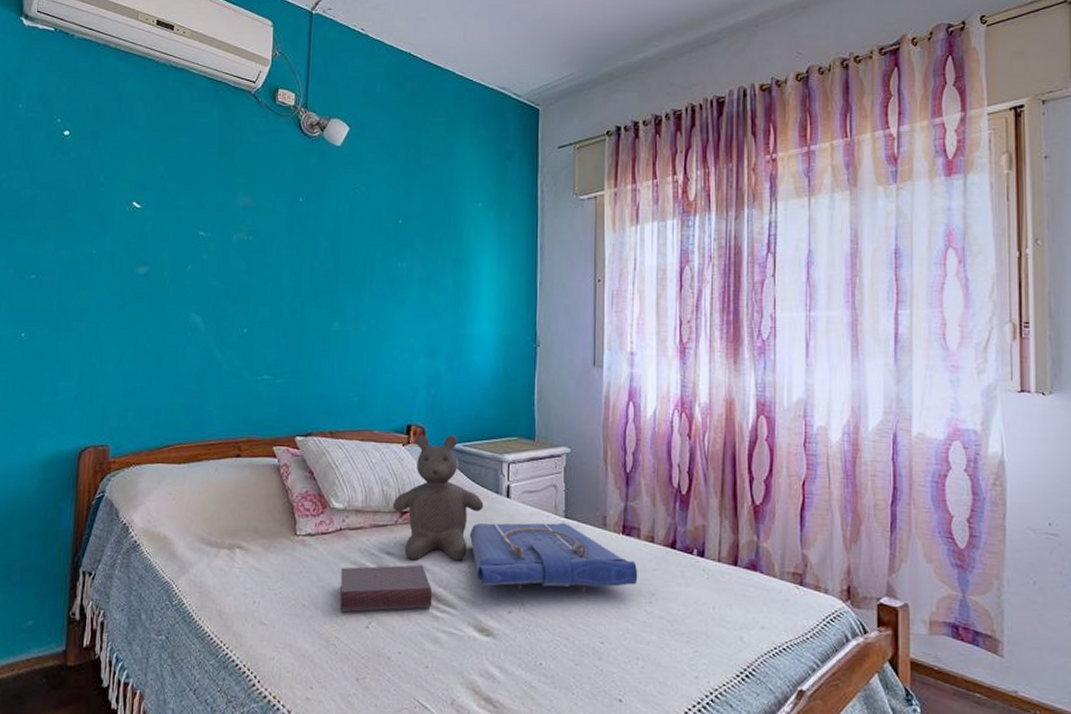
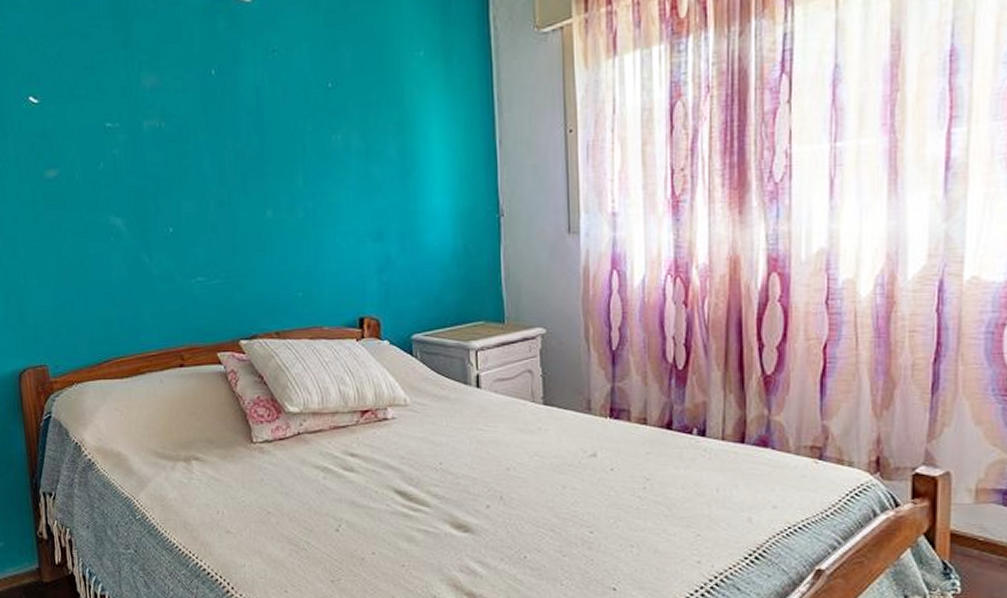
book: present [340,565,433,612] -> none [304,465,404,517]
teddy bear: present [392,435,484,561] -> none [351,325,452,460]
tote bag: present [469,522,638,594] -> none [438,410,630,485]

